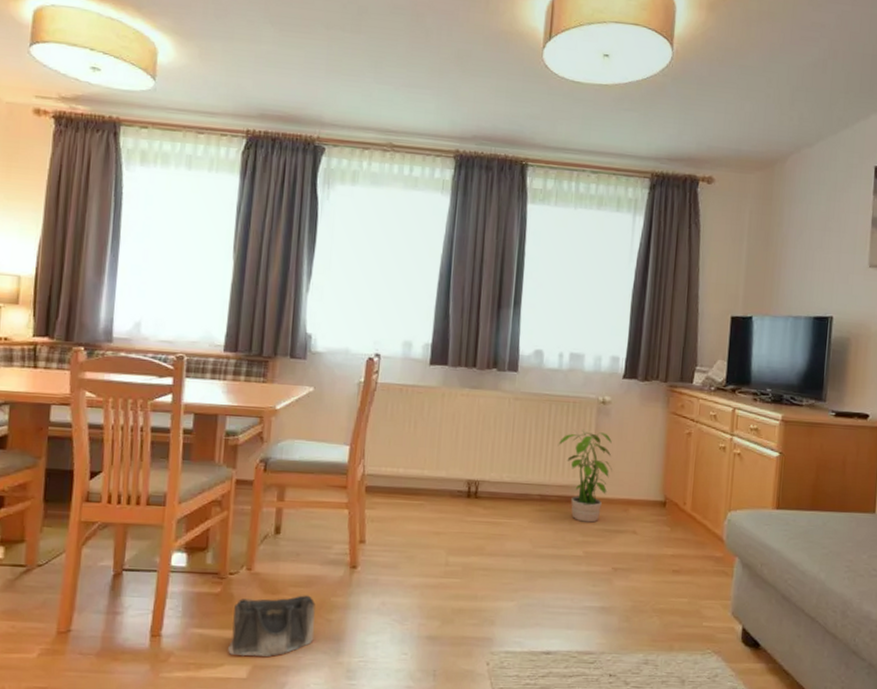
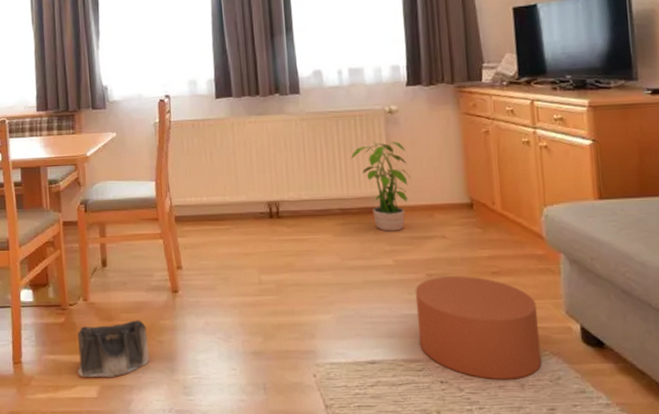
pouf: none [596,571,707,675] -> present [415,276,542,379]

